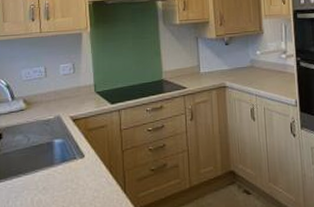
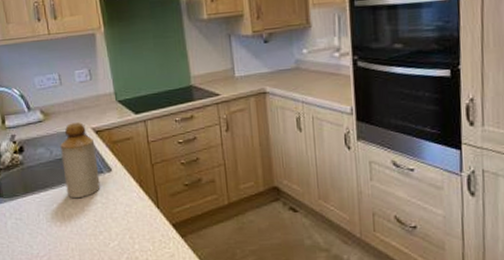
bottle: none [38,111,72,184] -> present [60,122,101,198]

